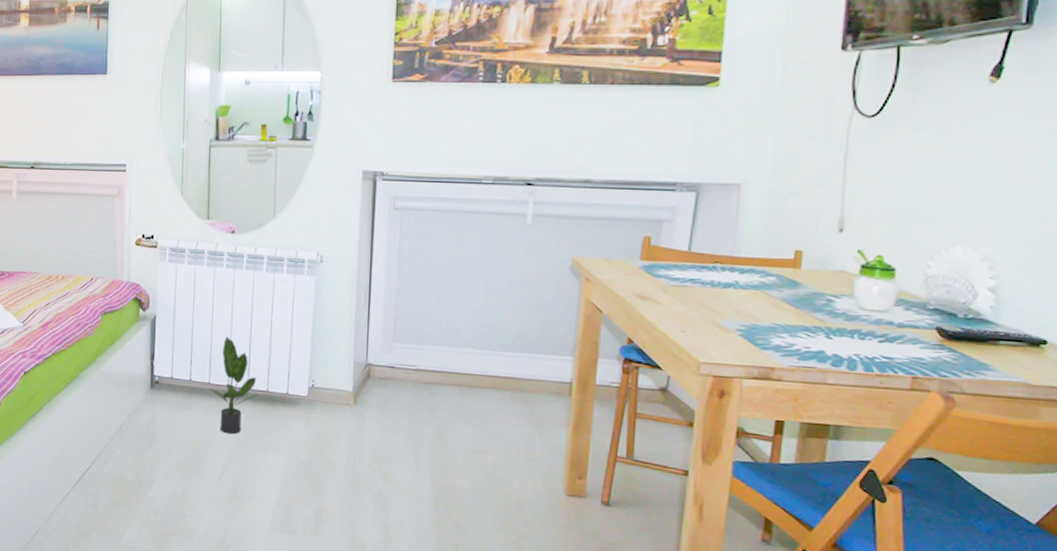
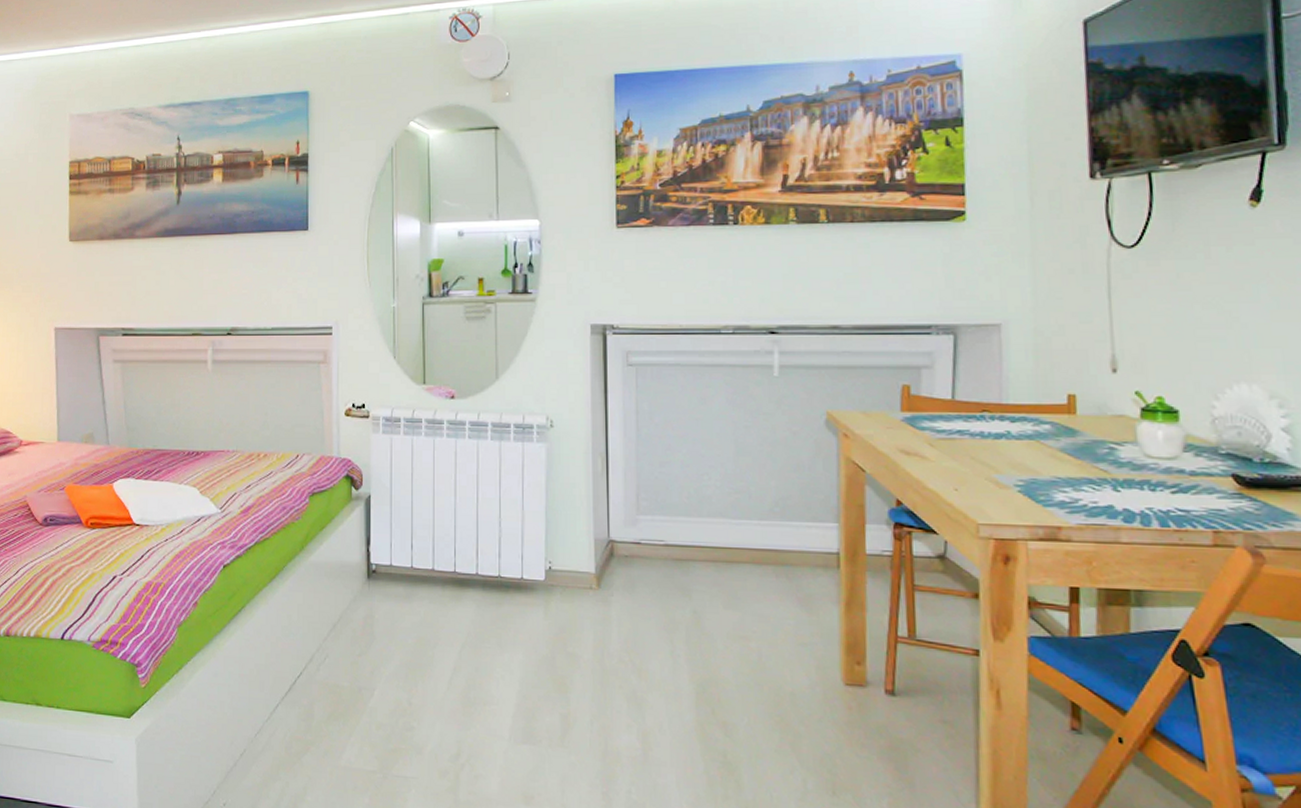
potted plant: present [209,336,259,434] -> none [433,515,490,629]

